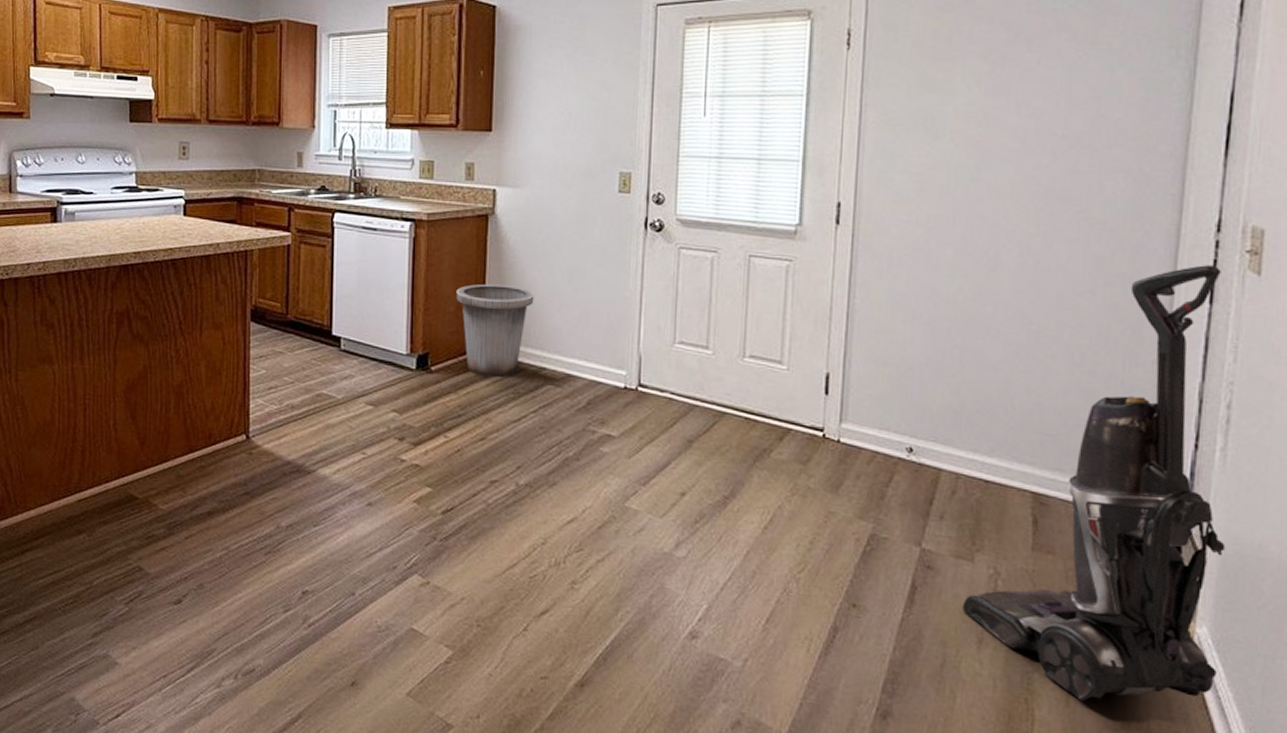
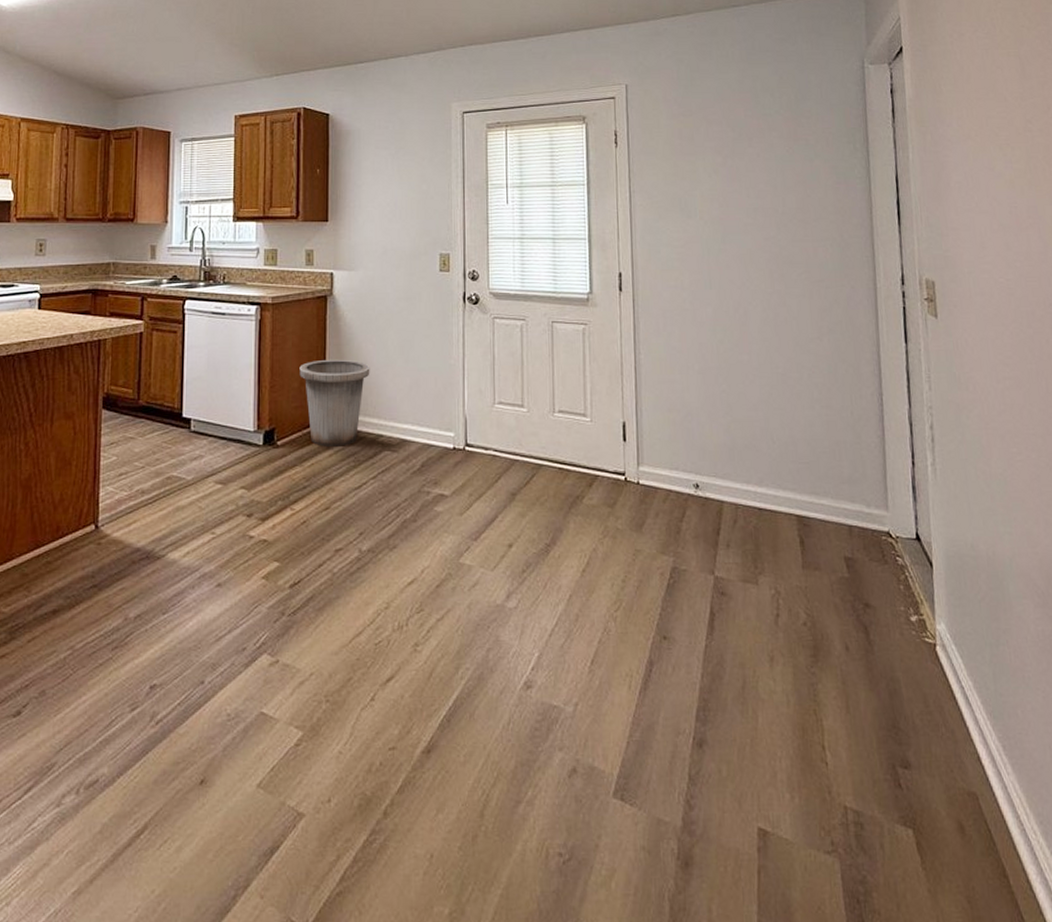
vacuum cleaner: present [962,265,1226,701] -> none [753,312,958,706]

